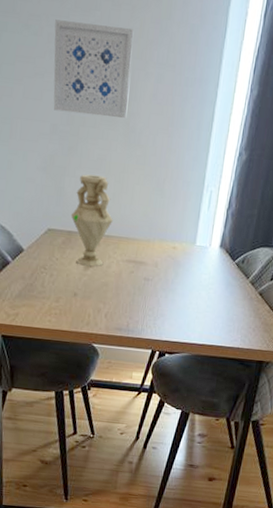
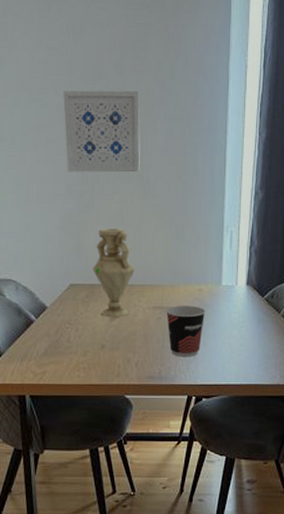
cup: none [138,261,178,313] -> present [165,305,206,357]

